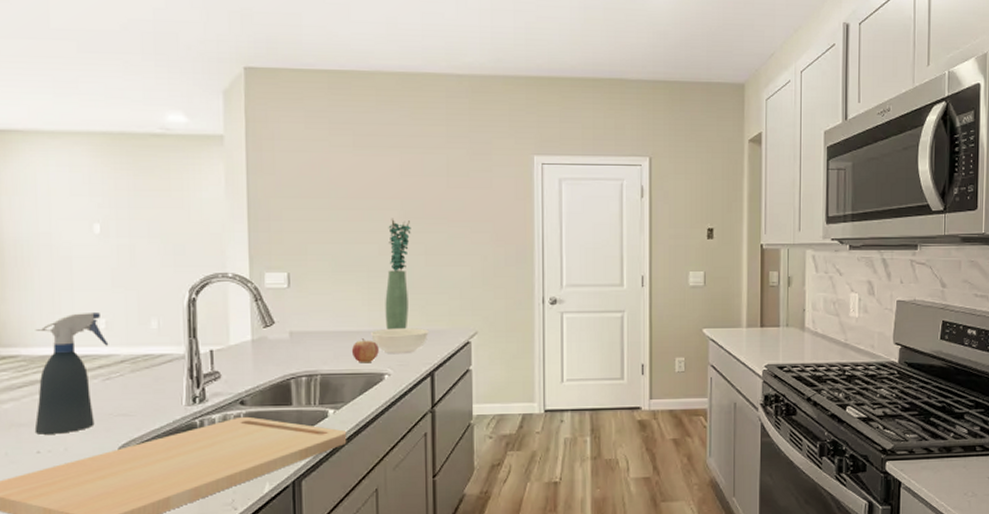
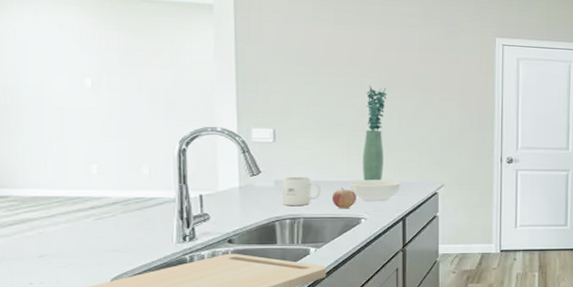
spray bottle: present [34,311,109,434] -> none [26,158,101,268]
mug: none [297,326,339,362] -> present [282,176,320,207]

